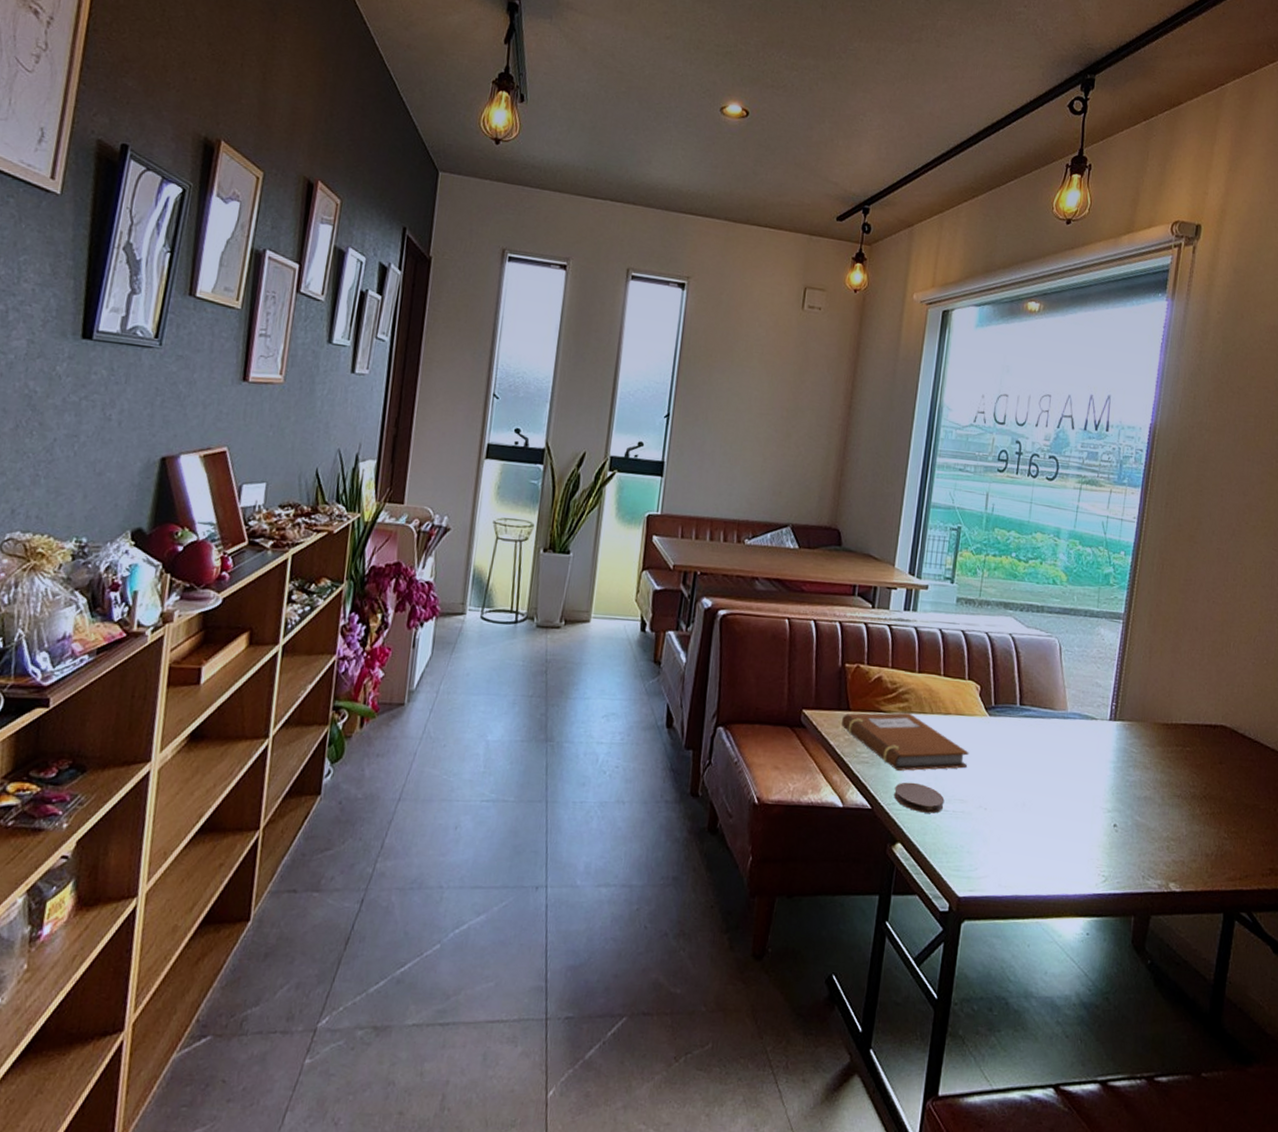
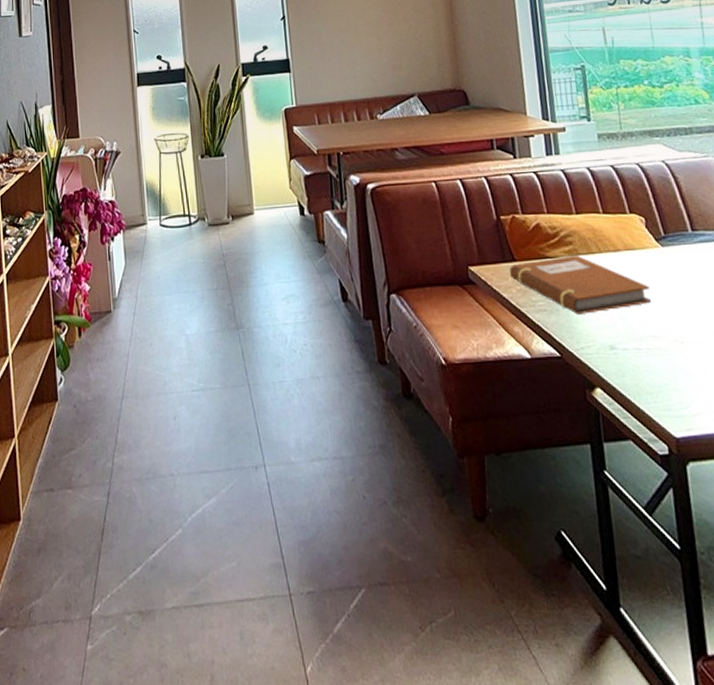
coaster: present [894,782,945,814] -> none [580,324,637,354]

